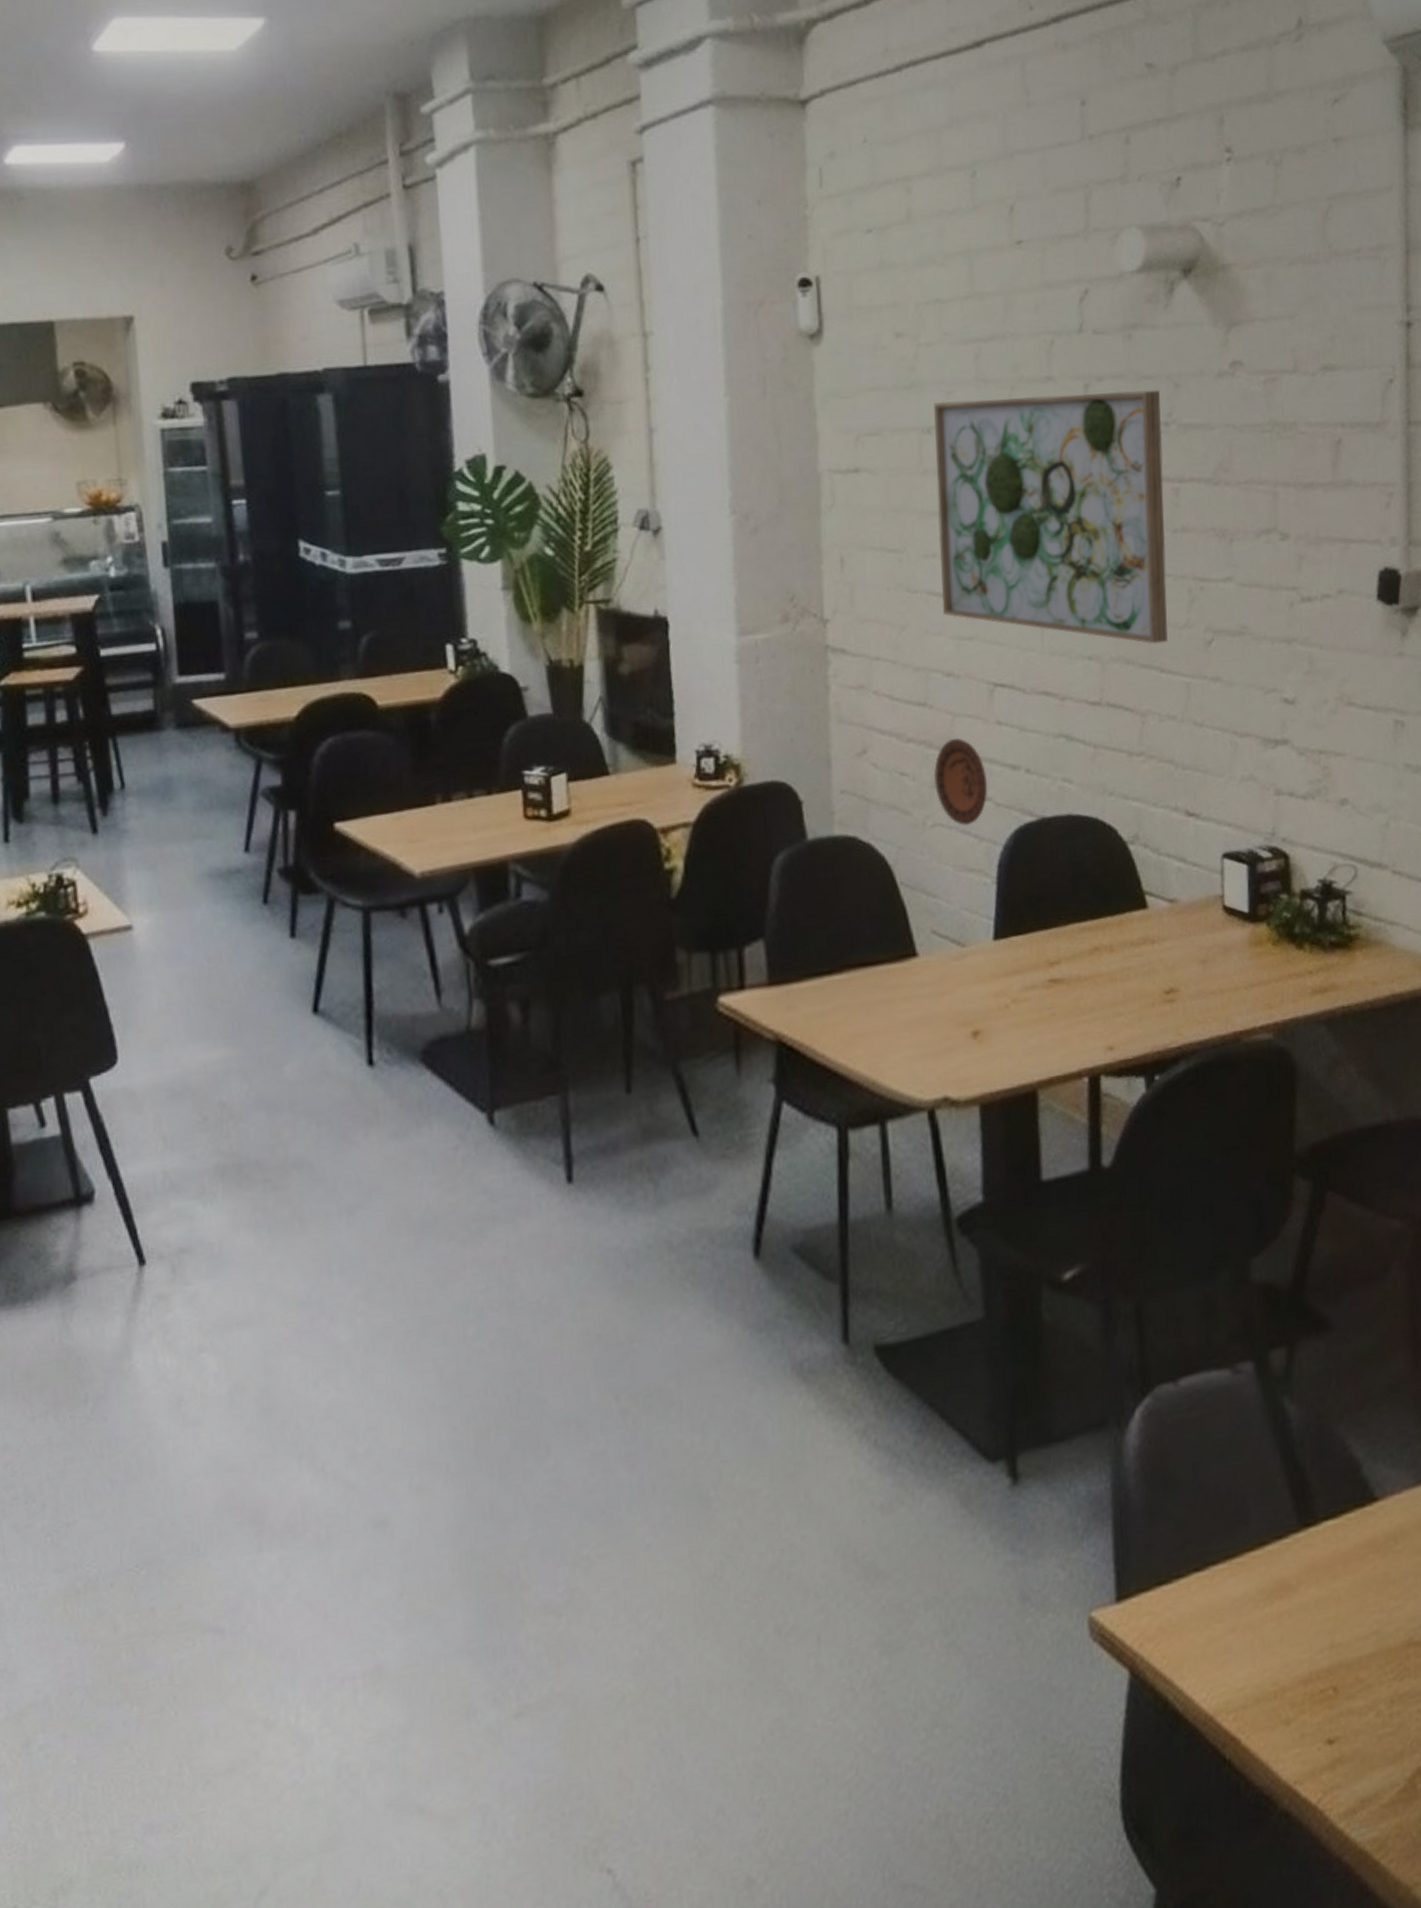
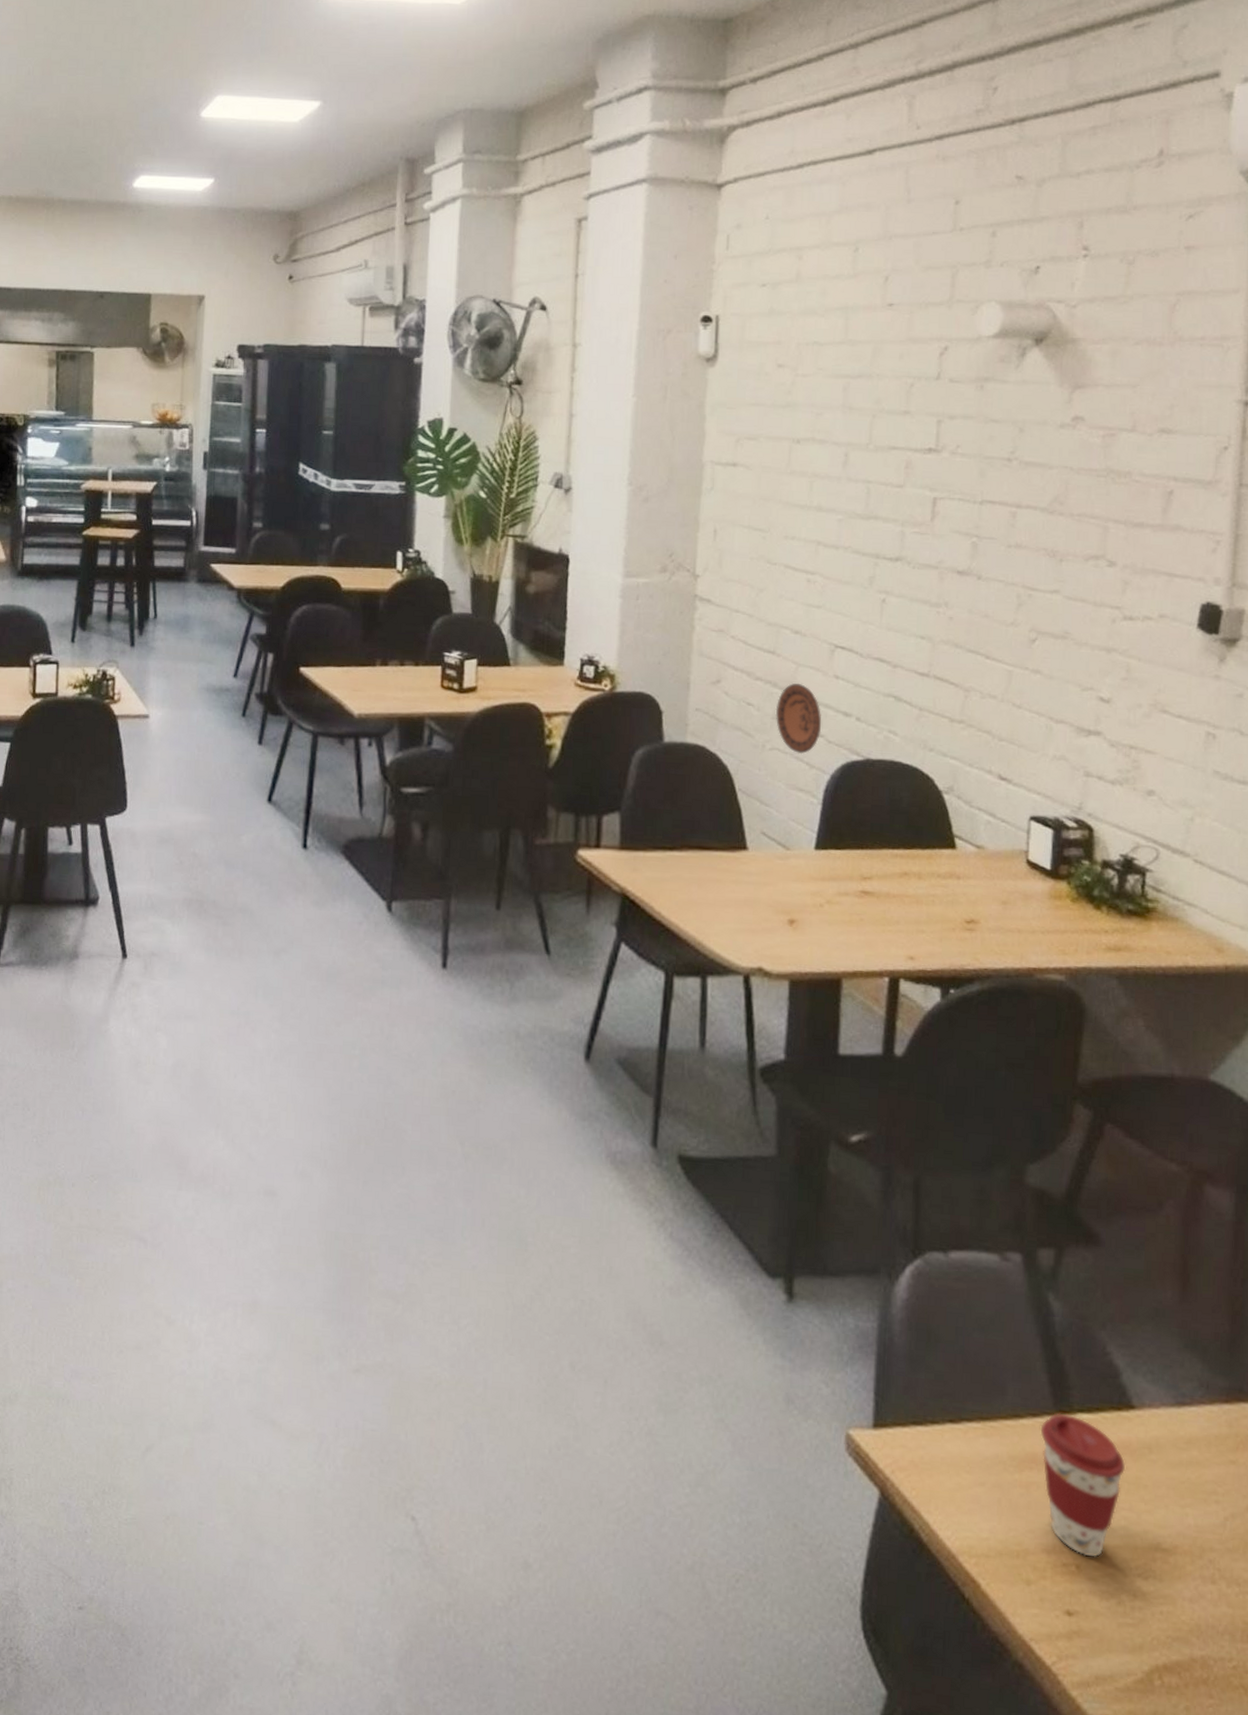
wall art: present [934,389,1168,645] -> none [796,420,1005,635]
coffee cup: none [1287,1525,1374,1676] -> present [1040,1413,1126,1558]

